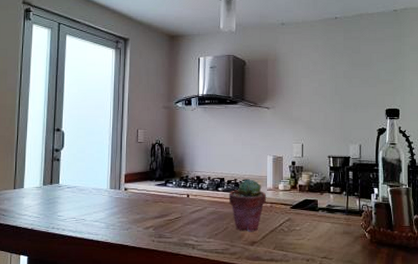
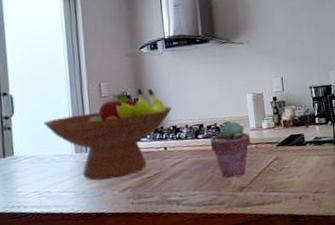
fruit bowl: none [86,139,199,217] -> present [43,88,173,181]

